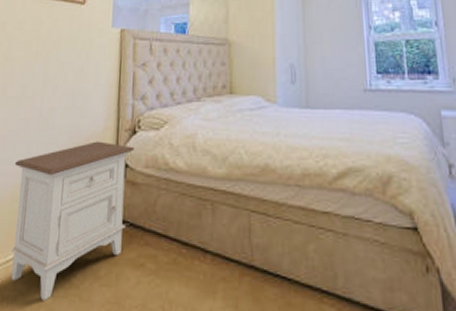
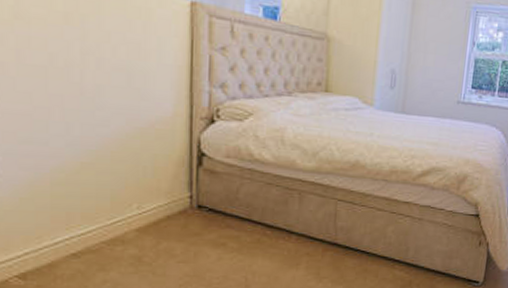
nightstand: present [11,141,135,301] -> none [51,127,213,277]

